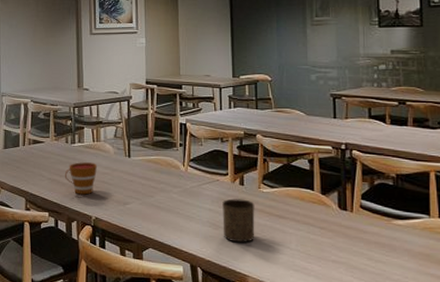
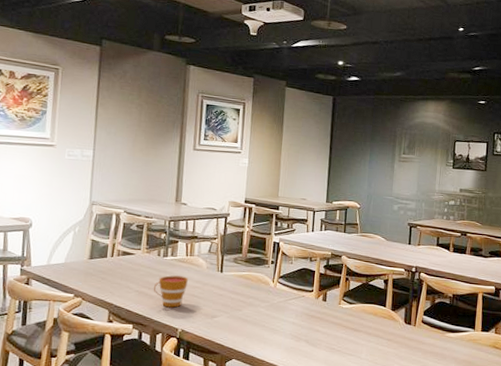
cup: present [222,198,255,243] -> none [304,313,334,354]

